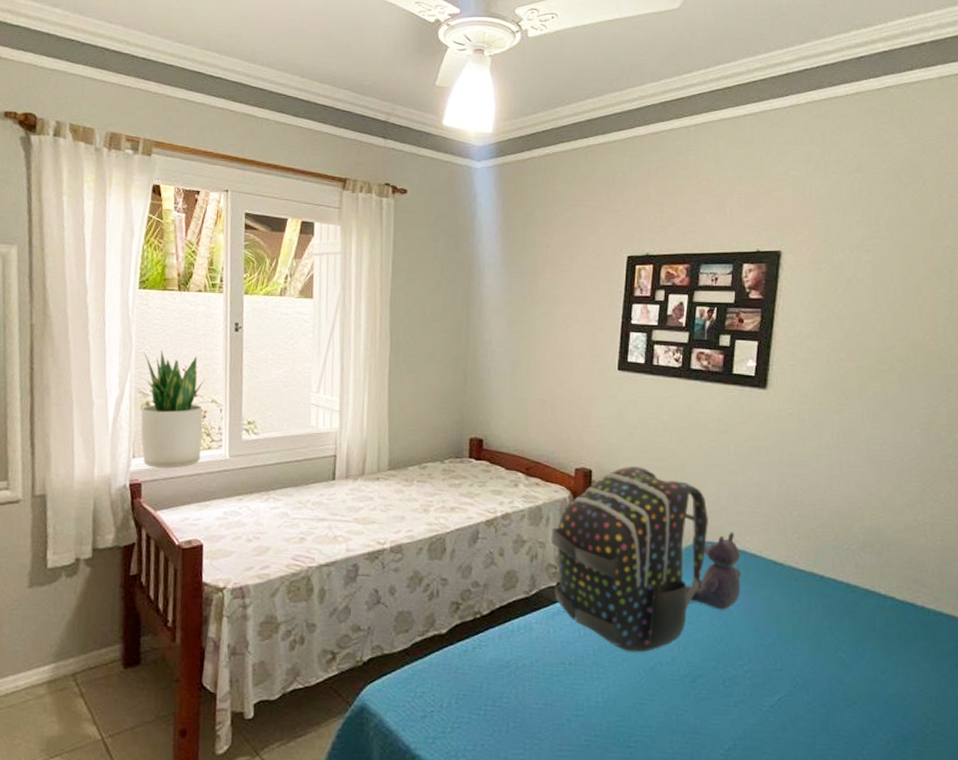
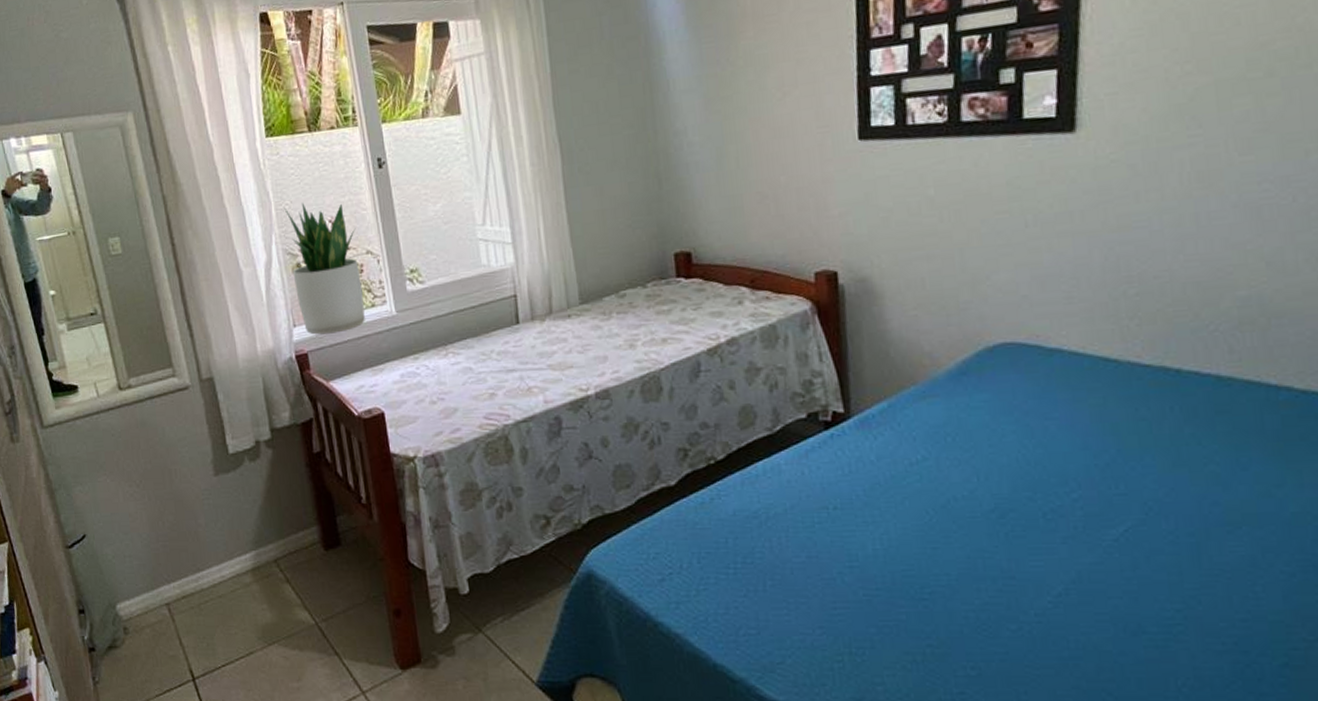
backpack: present [552,466,708,653] -> none [793,259,1006,489]
stuffed animal: present [685,532,741,610] -> none [980,327,1059,427]

